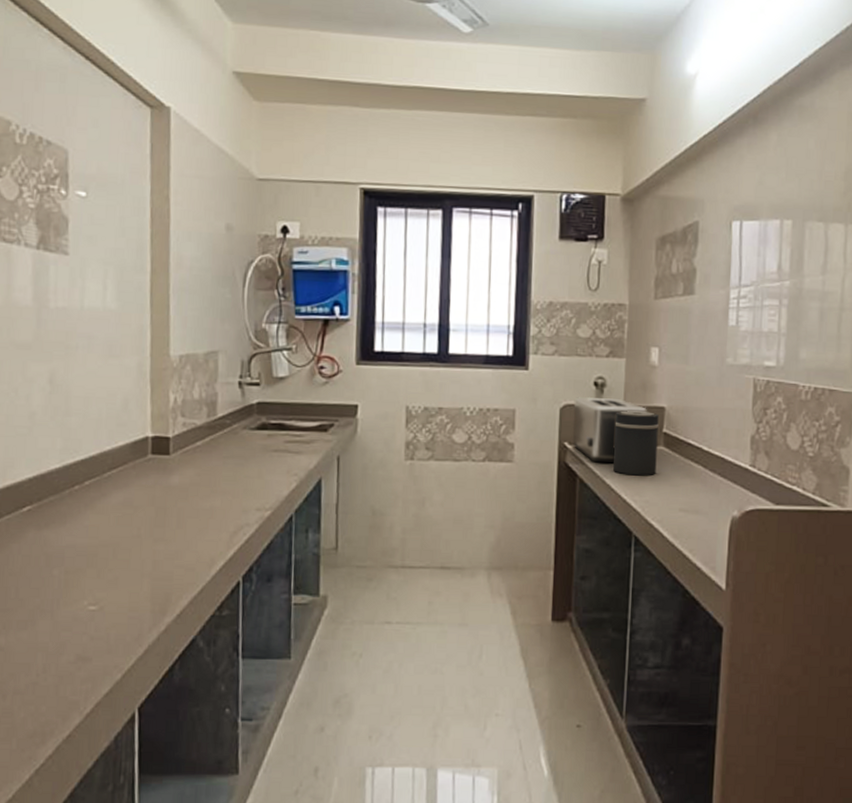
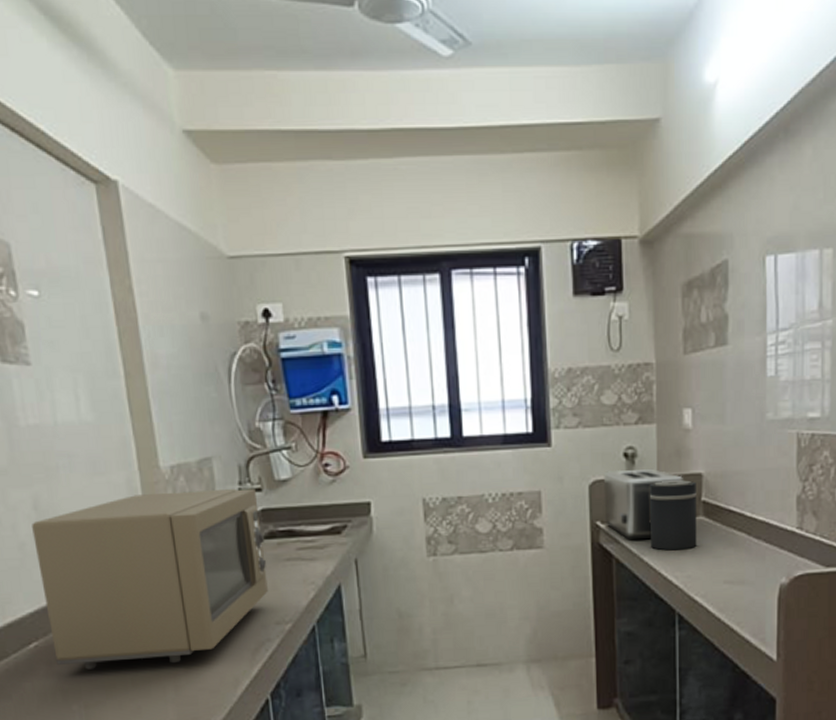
microwave: none [44,378,257,539] -> present [32,488,268,670]

